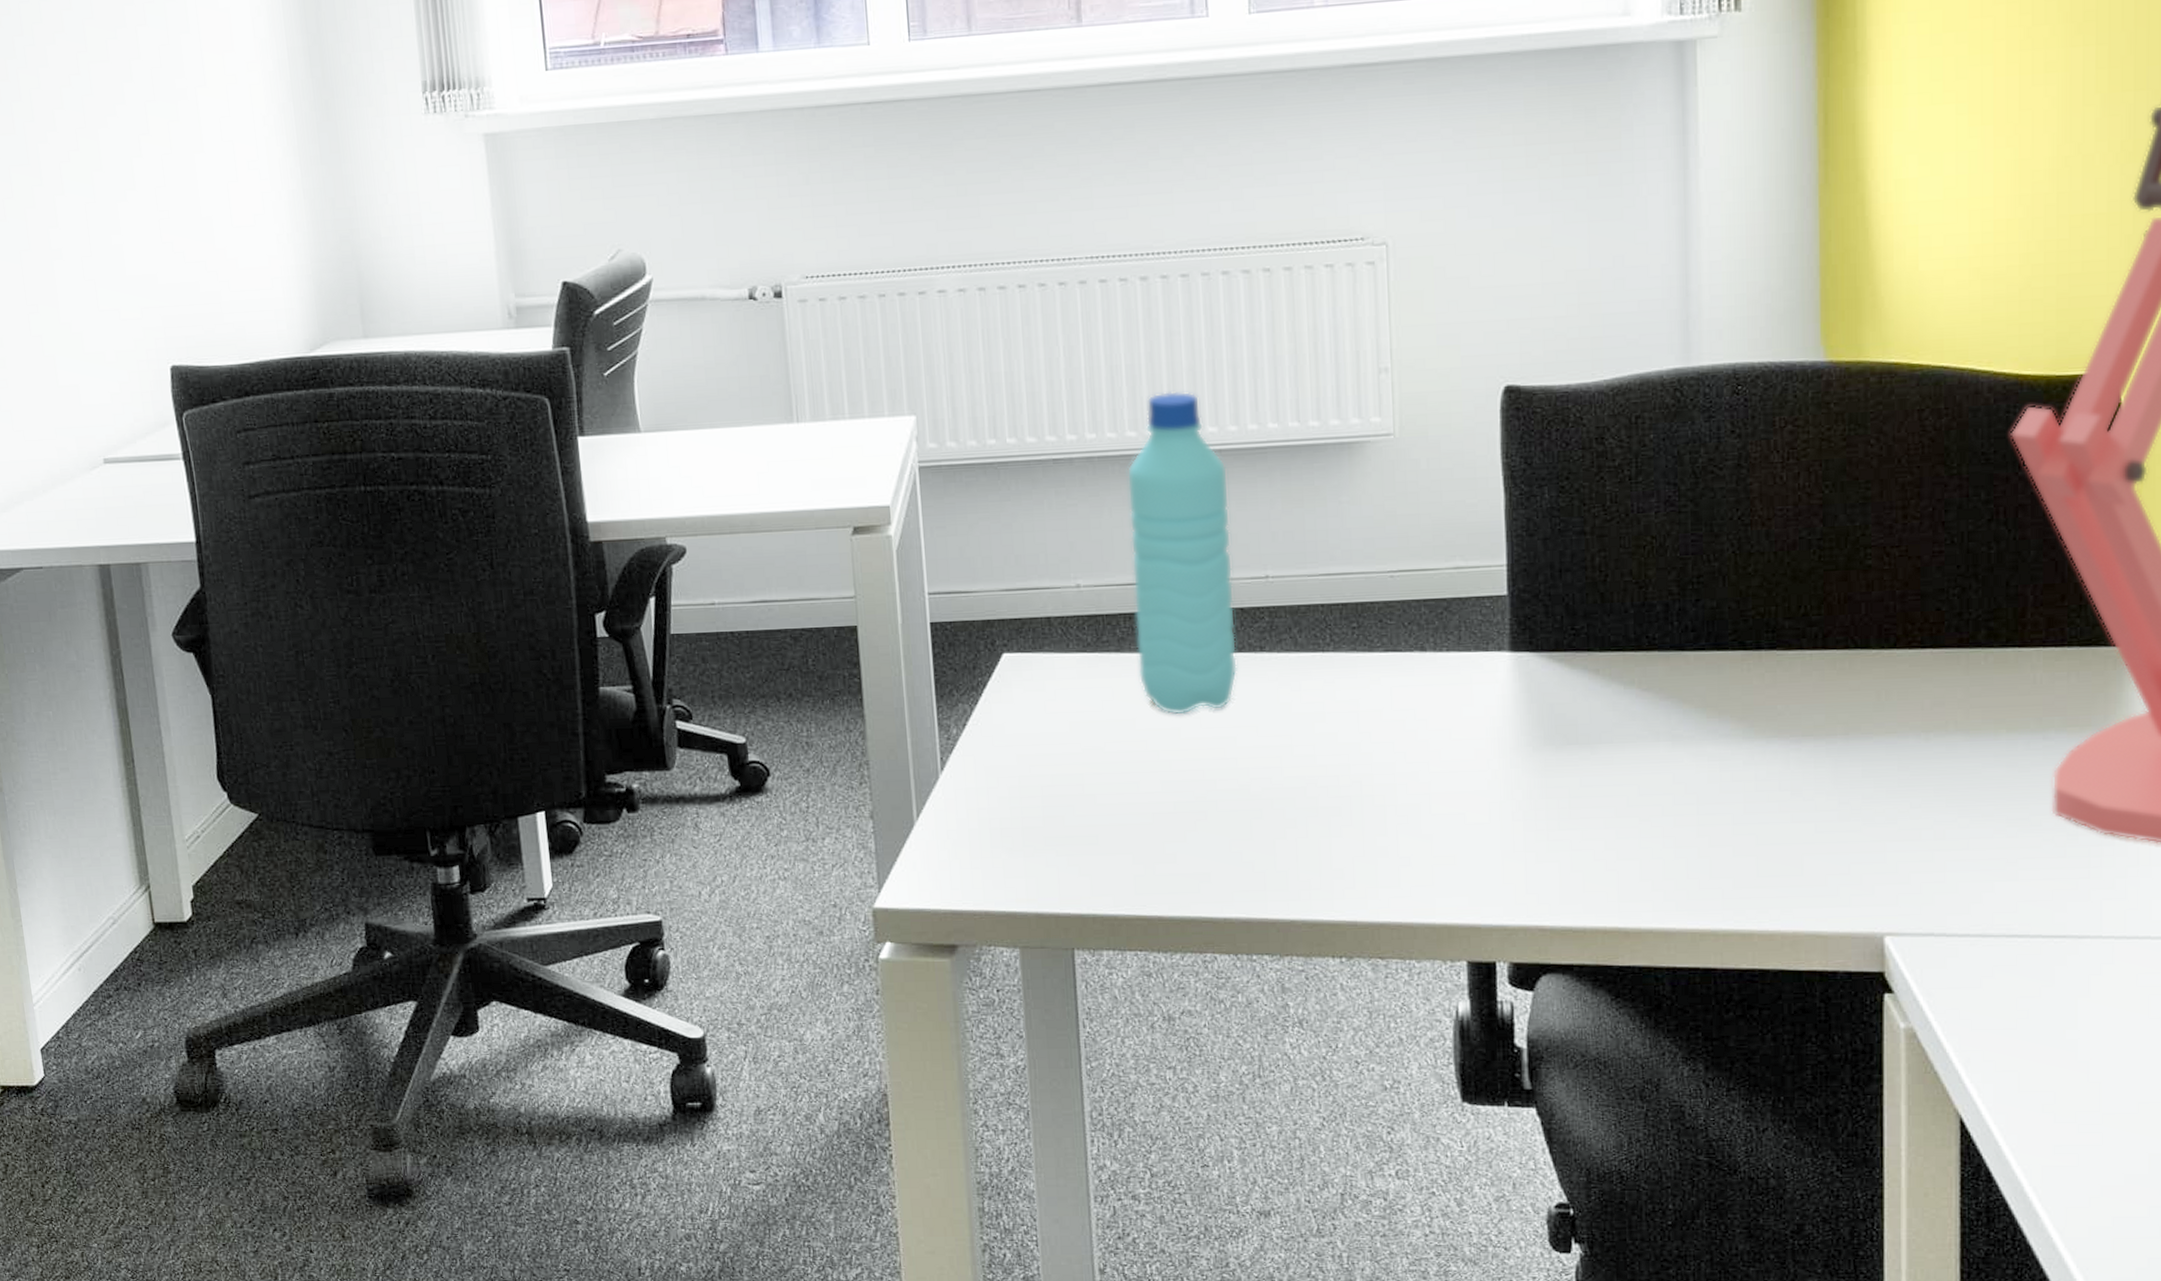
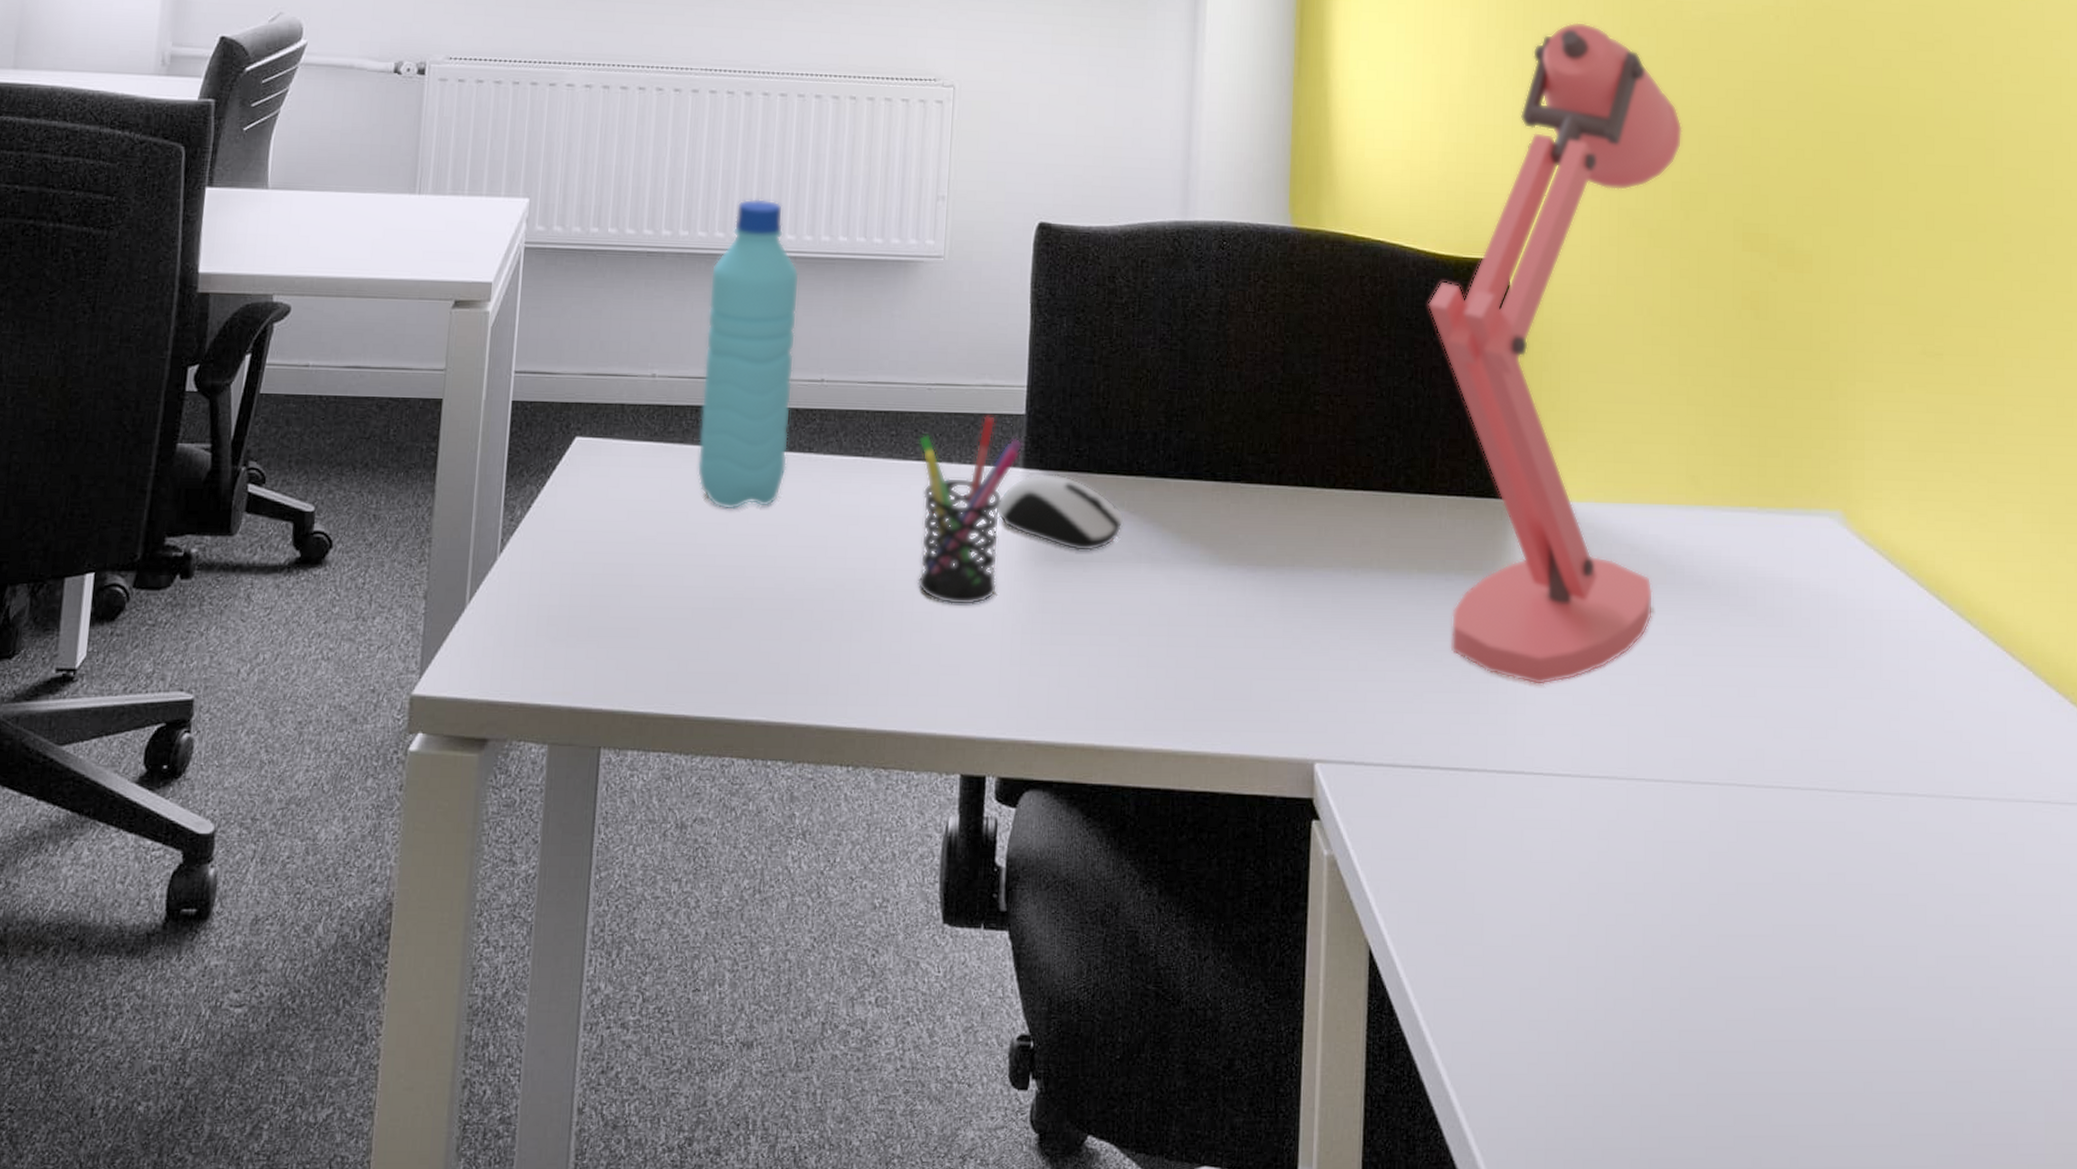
pen holder: none [1384,598,1508,796] -> present [917,415,1023,606]
computer mouse: none [1483,655,1636,734] -> present [997,473,1124,552]

